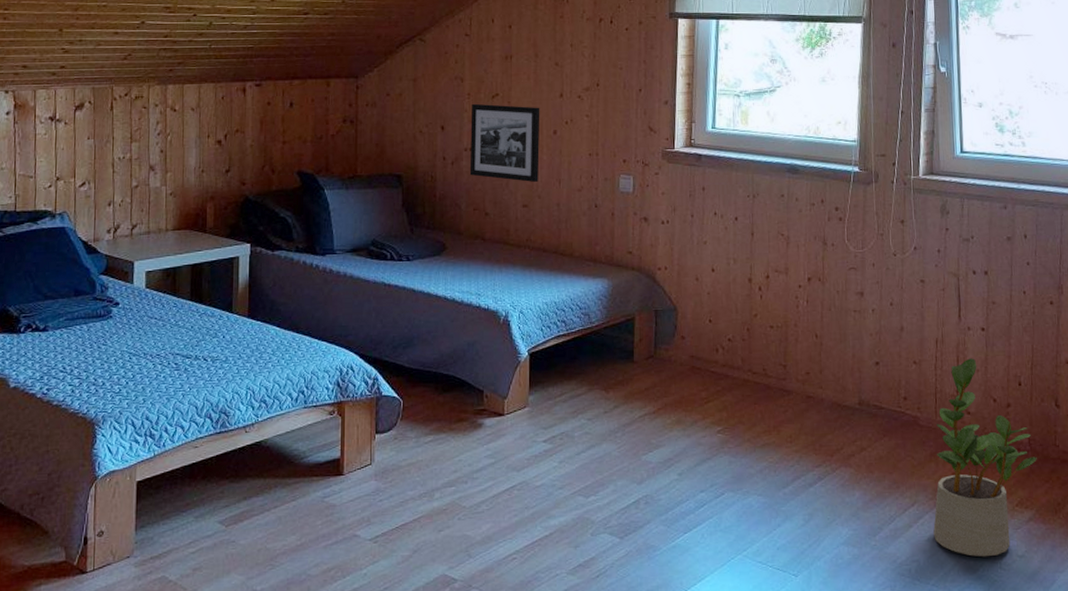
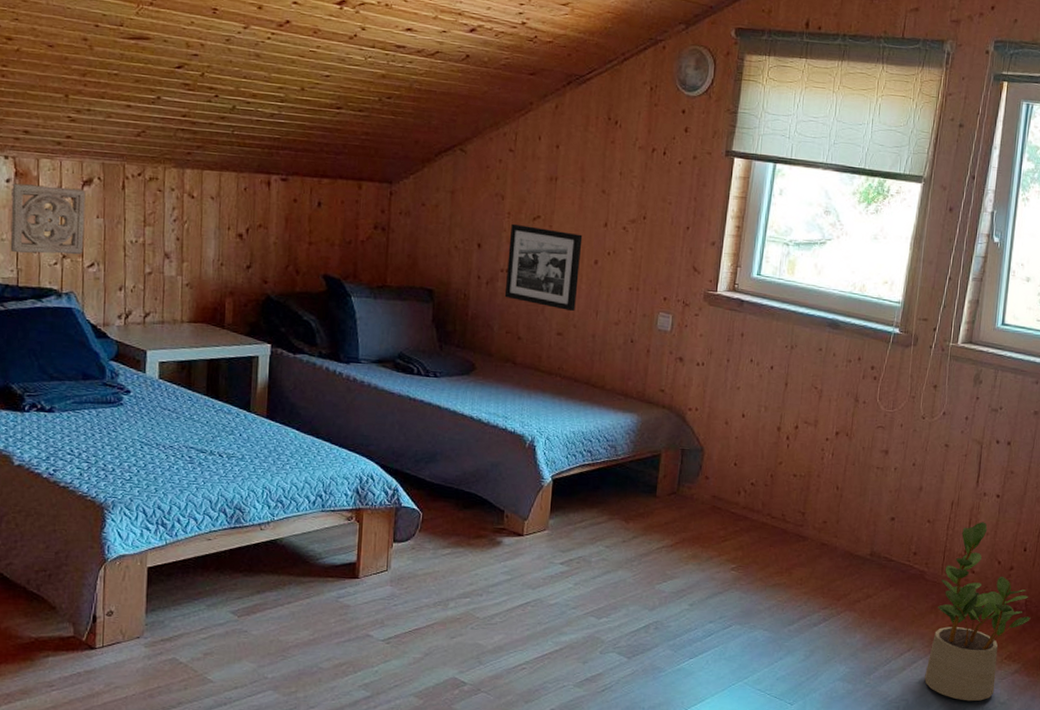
wall ornament: none [9,114,78,180] -> present [10,183,86,255]

